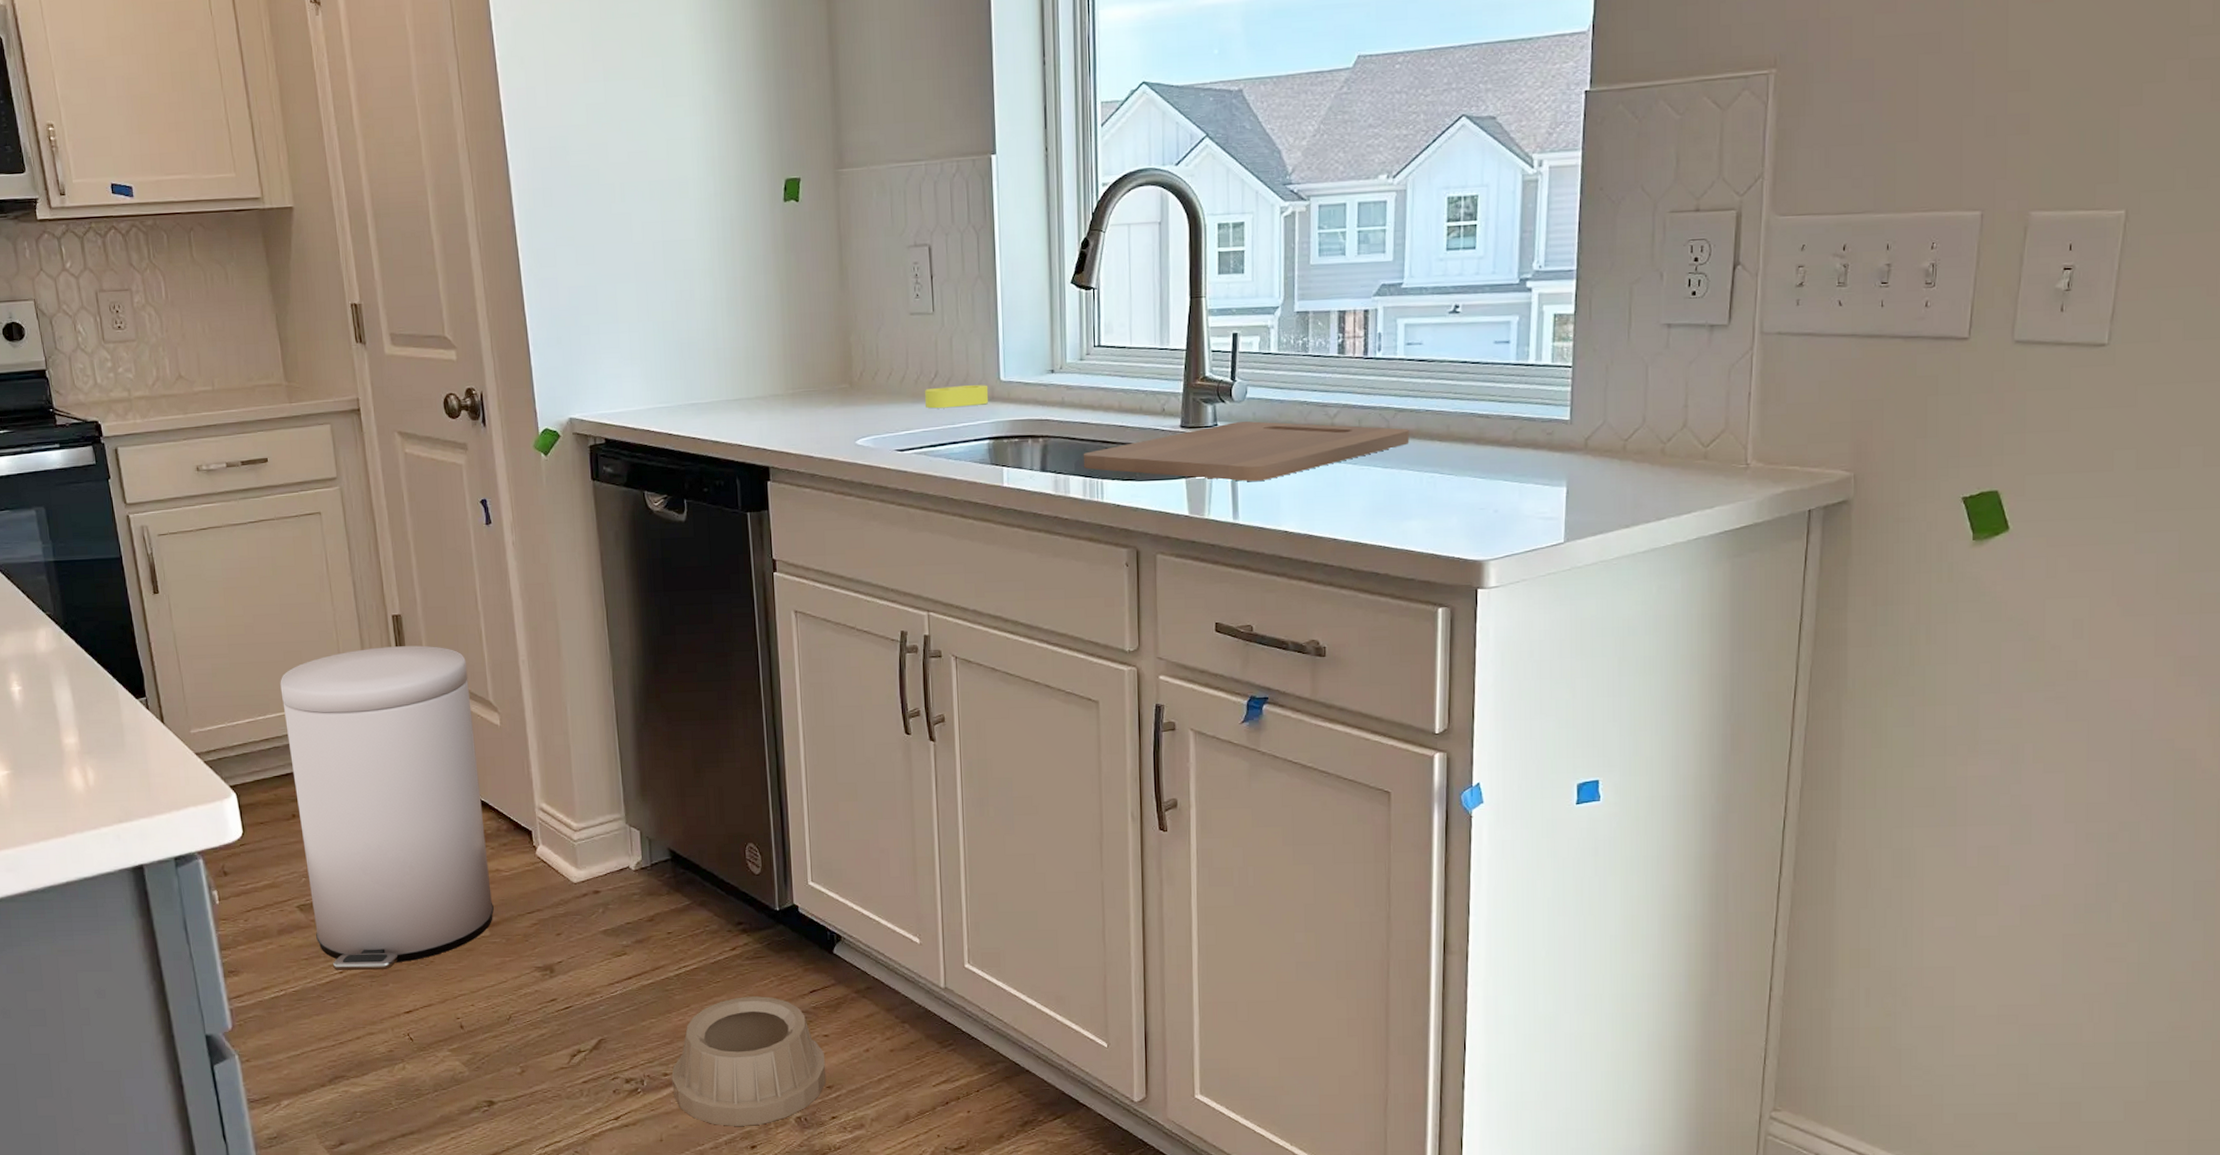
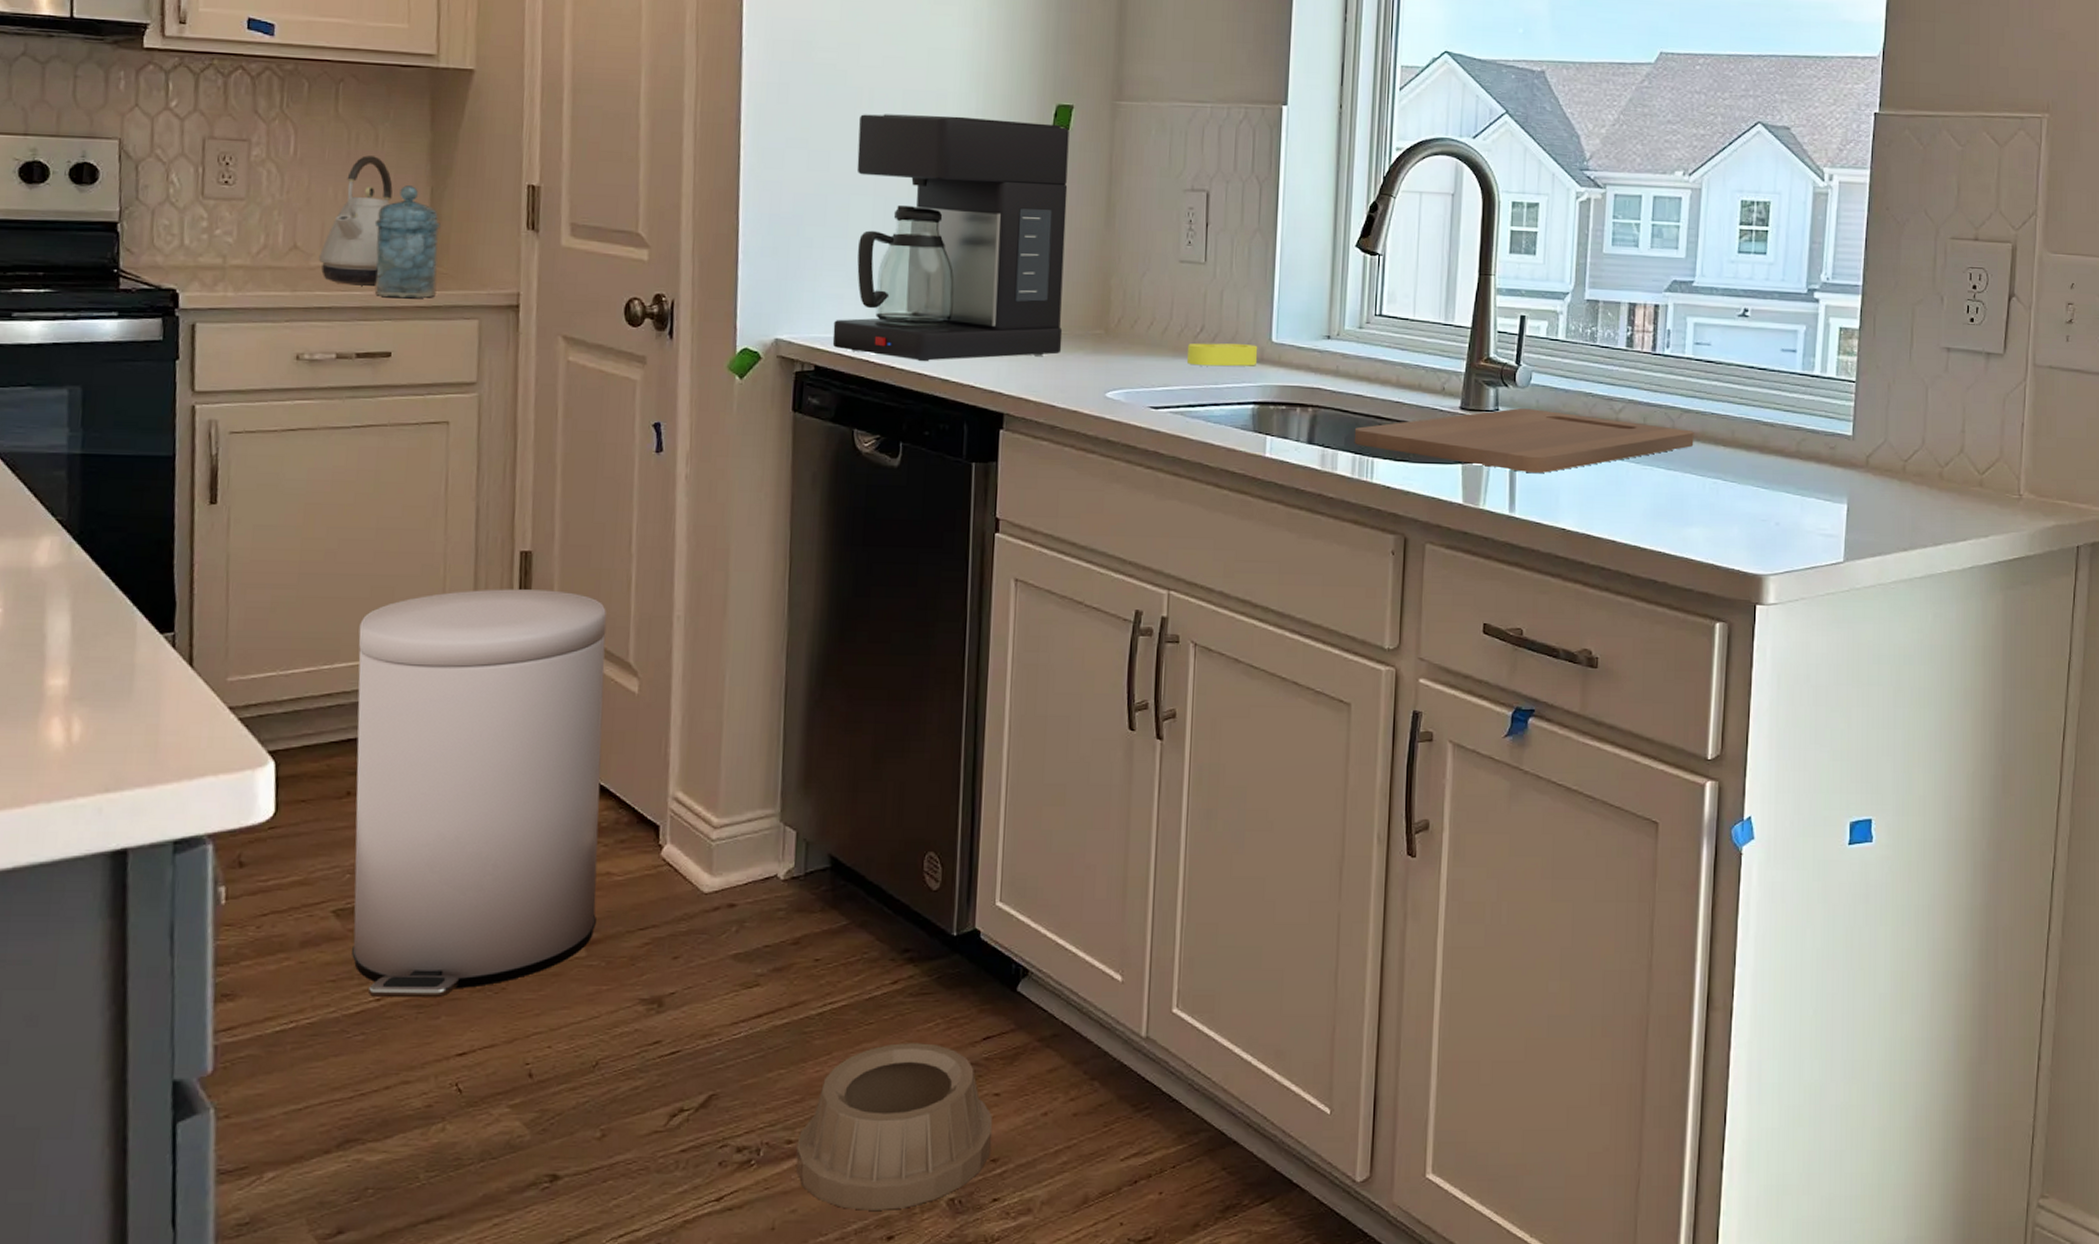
kettle: none [199,292,247,405] -> present [318,155,393,286]
canister: none [237,315,294,412] -> present [374,185,441,299]
coffee maker: none [615,198,813,428] -> present [832,114,1070,362]

